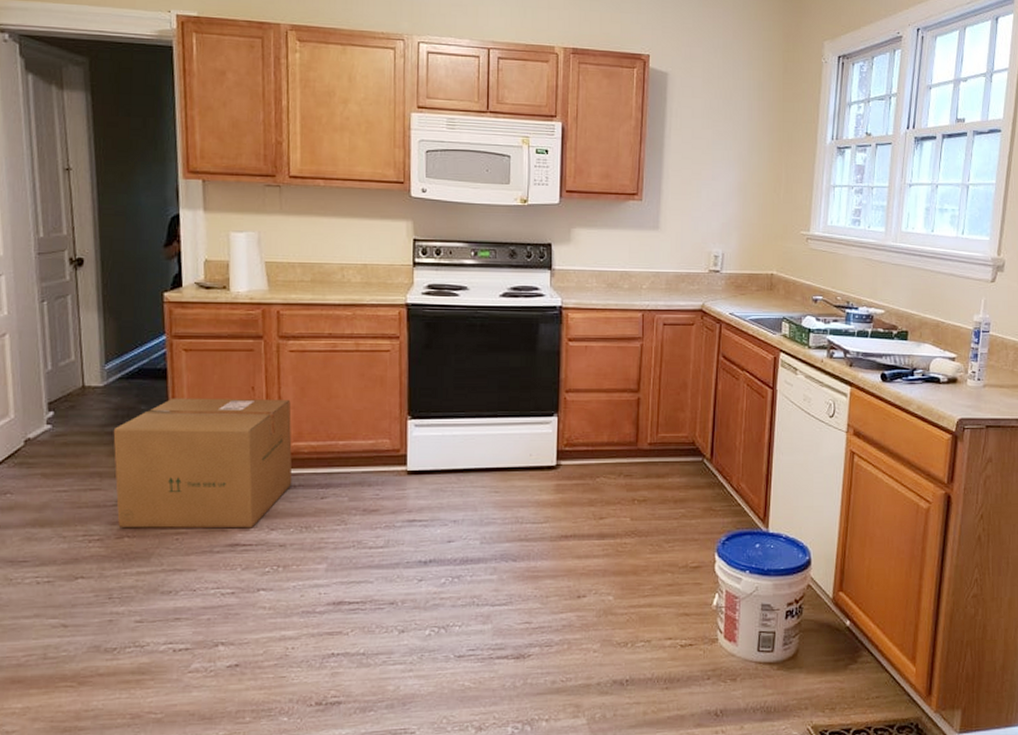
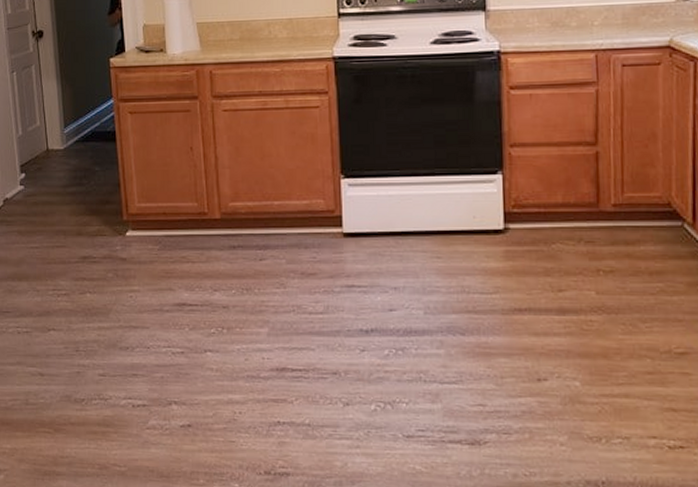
box: present [113,398,293,529] -> none [73,158,232,289]

